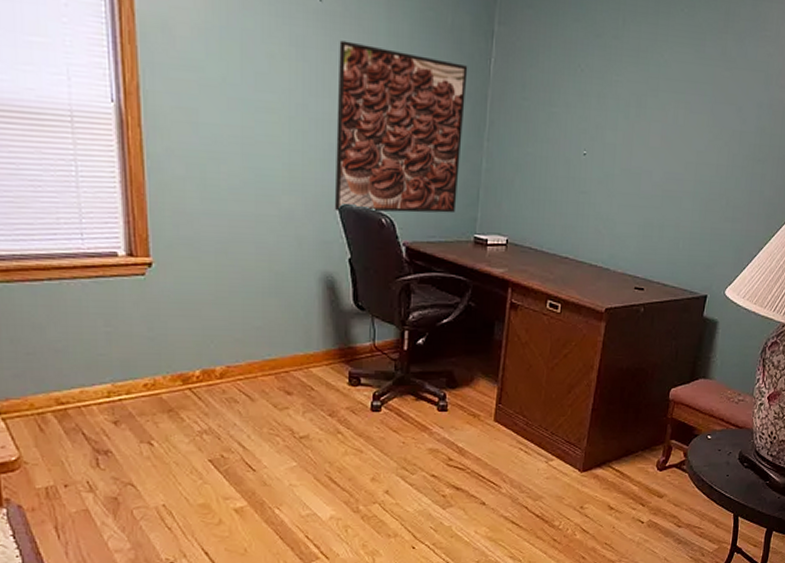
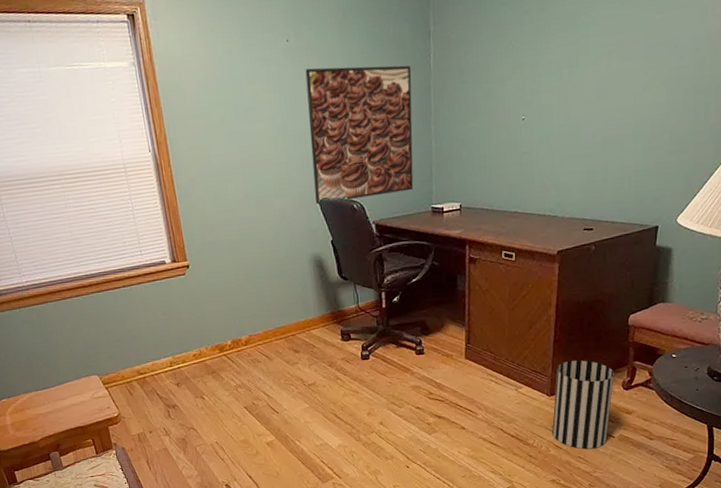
wastebasket: none [580,434,650,535] -> present [552,360,614,449]

